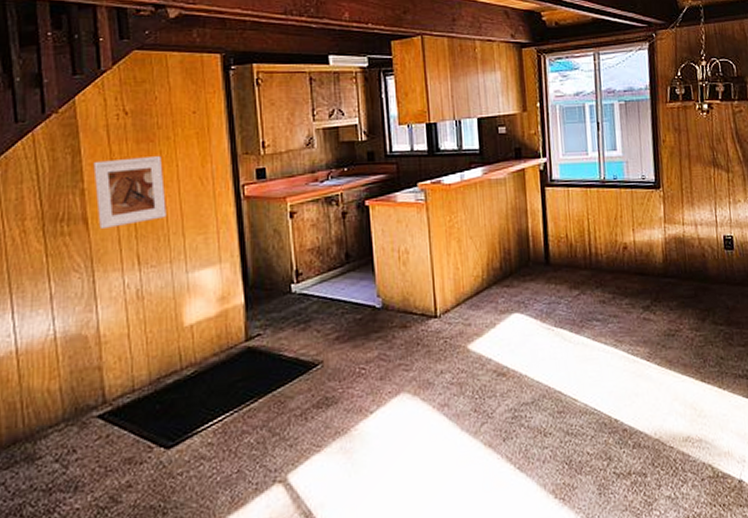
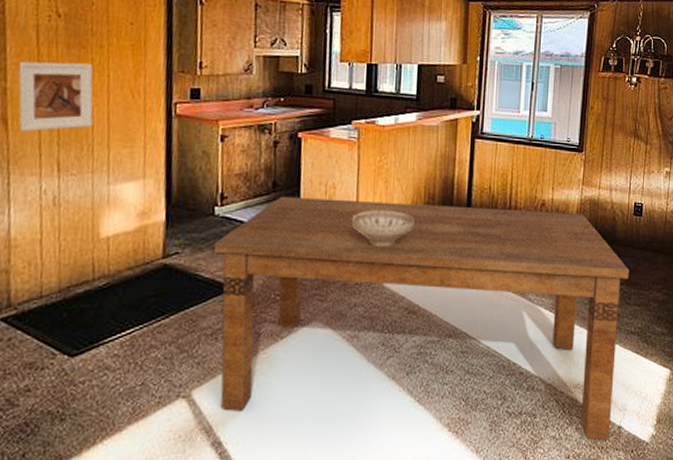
dining table: none [294,253,731,498] -> present [213,196,629,441]
decorative bowl: none [428,270,493,309] -> present [351,211,415,246]

